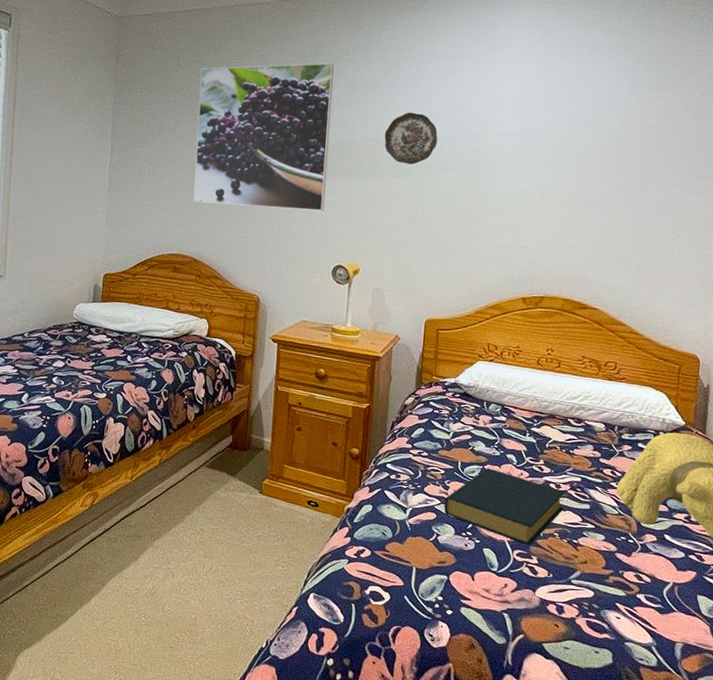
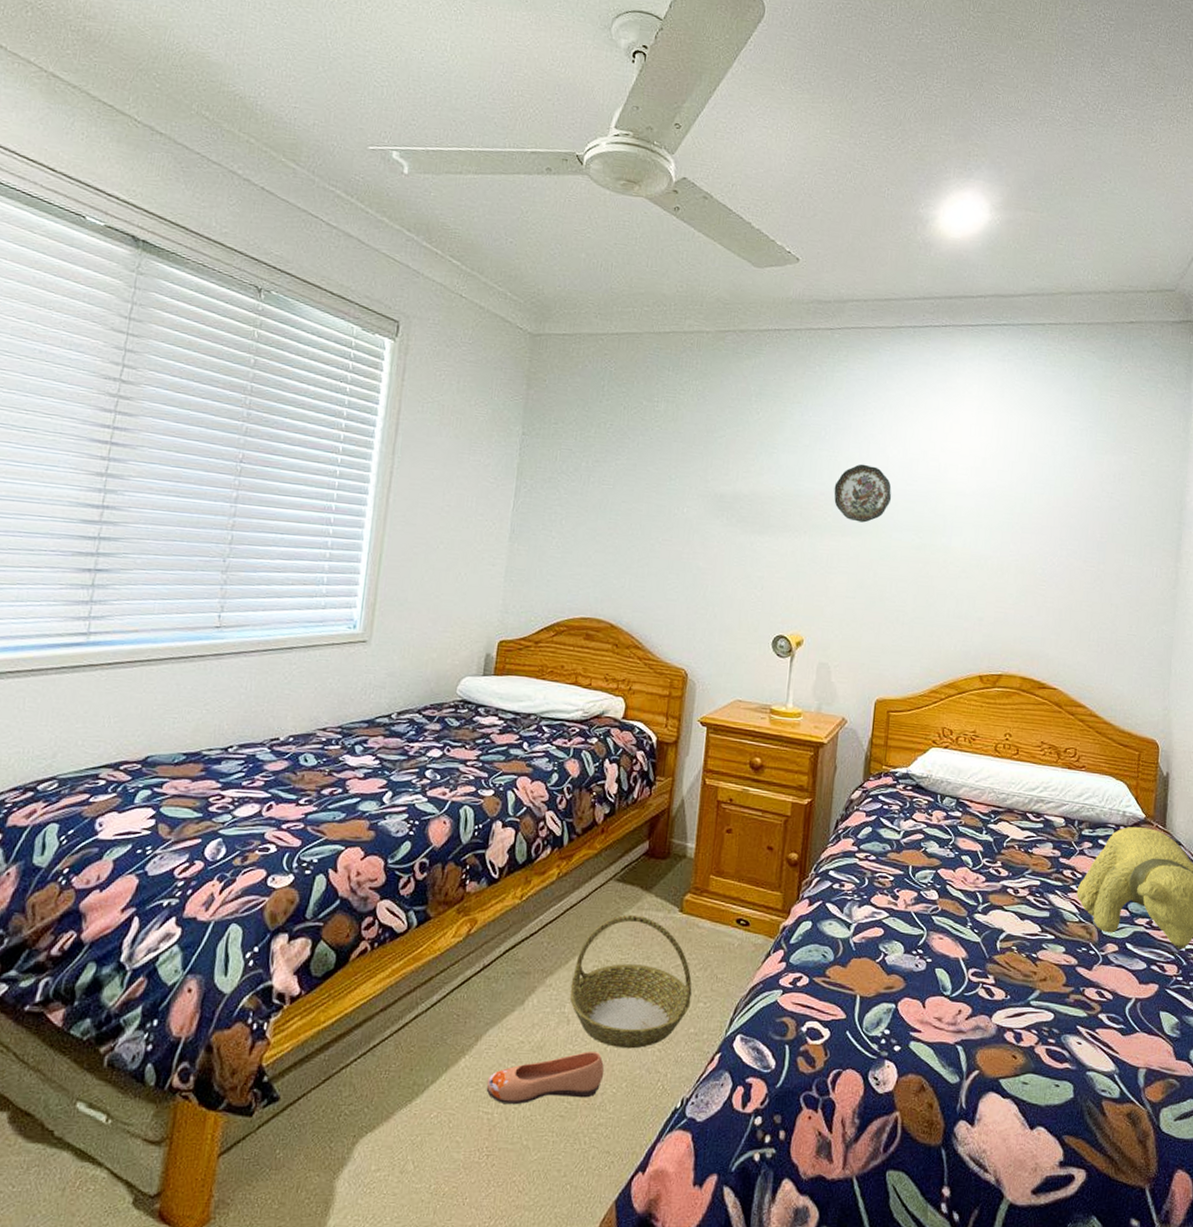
shoe: none [112,599,203,636] -> present [486,1052,605,1105]
basket: none [173,494,272,599] -> present [569,914,692,1049]
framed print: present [192,62,335,211] -> none [612,399,781,572]
hardback book: present [444,468,565,546] -> none [892,872,1024,963]

